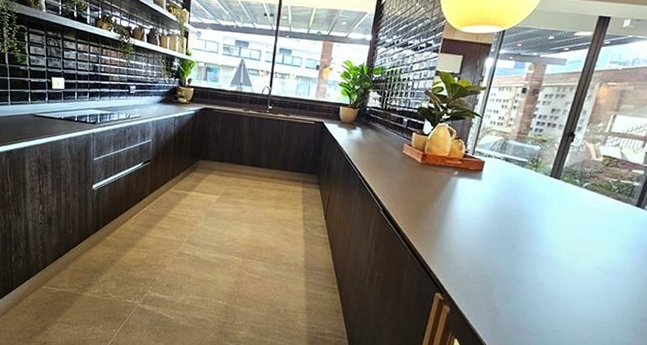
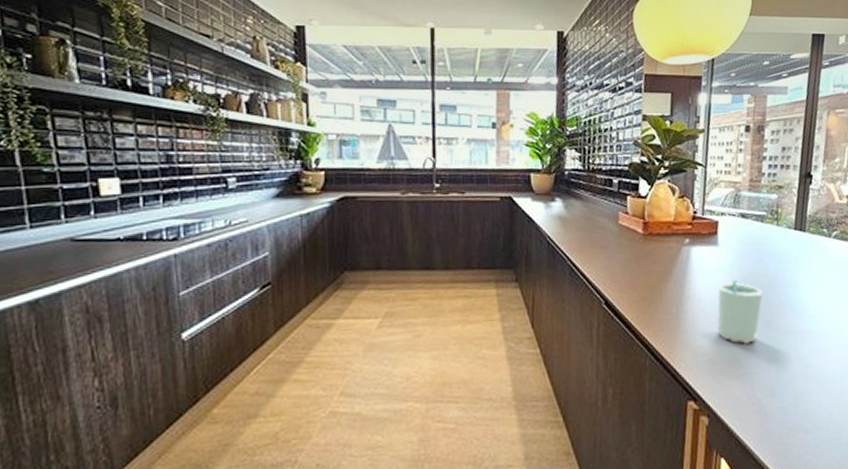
cup: none [469,208,513,259] -> present [717,280,763,344]

